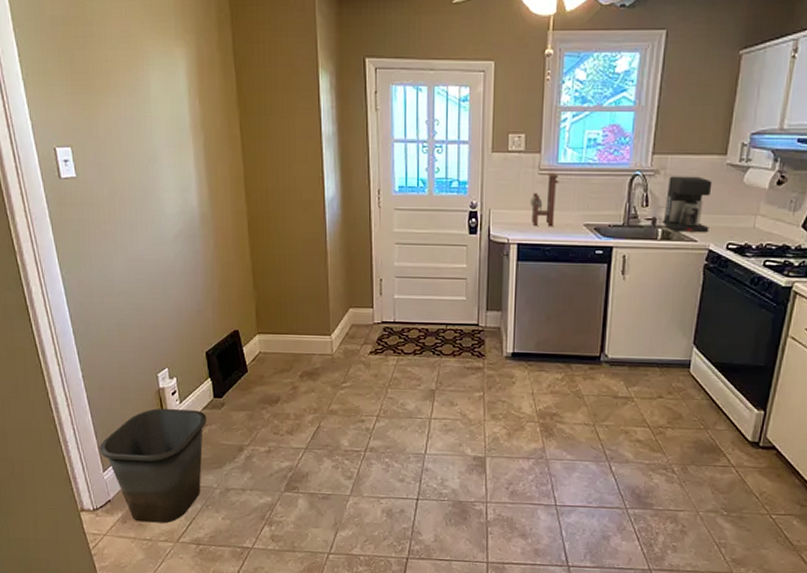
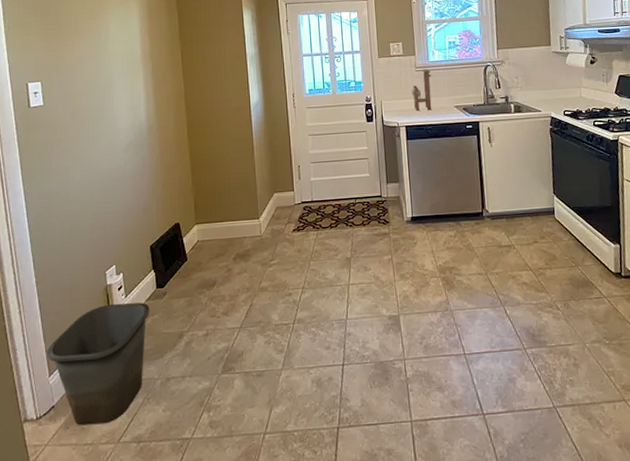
coffee maker: present [663,176,713,233] -> none [512,62,549,106]

